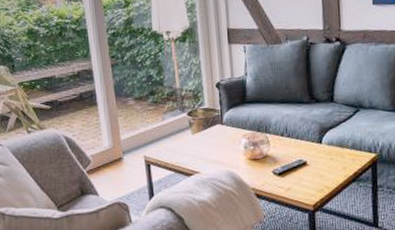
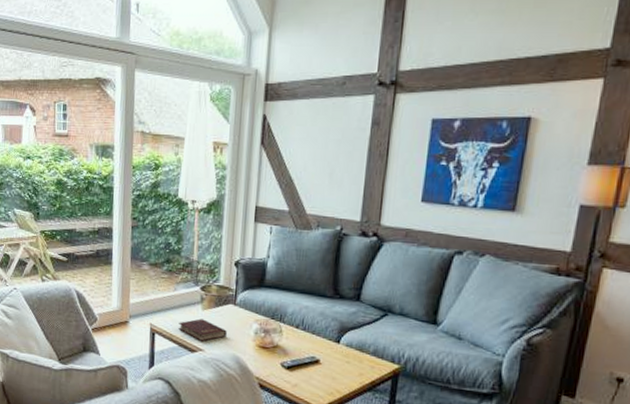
hardback book: none [172,143,219,164] -> present [178,318,227,342]

